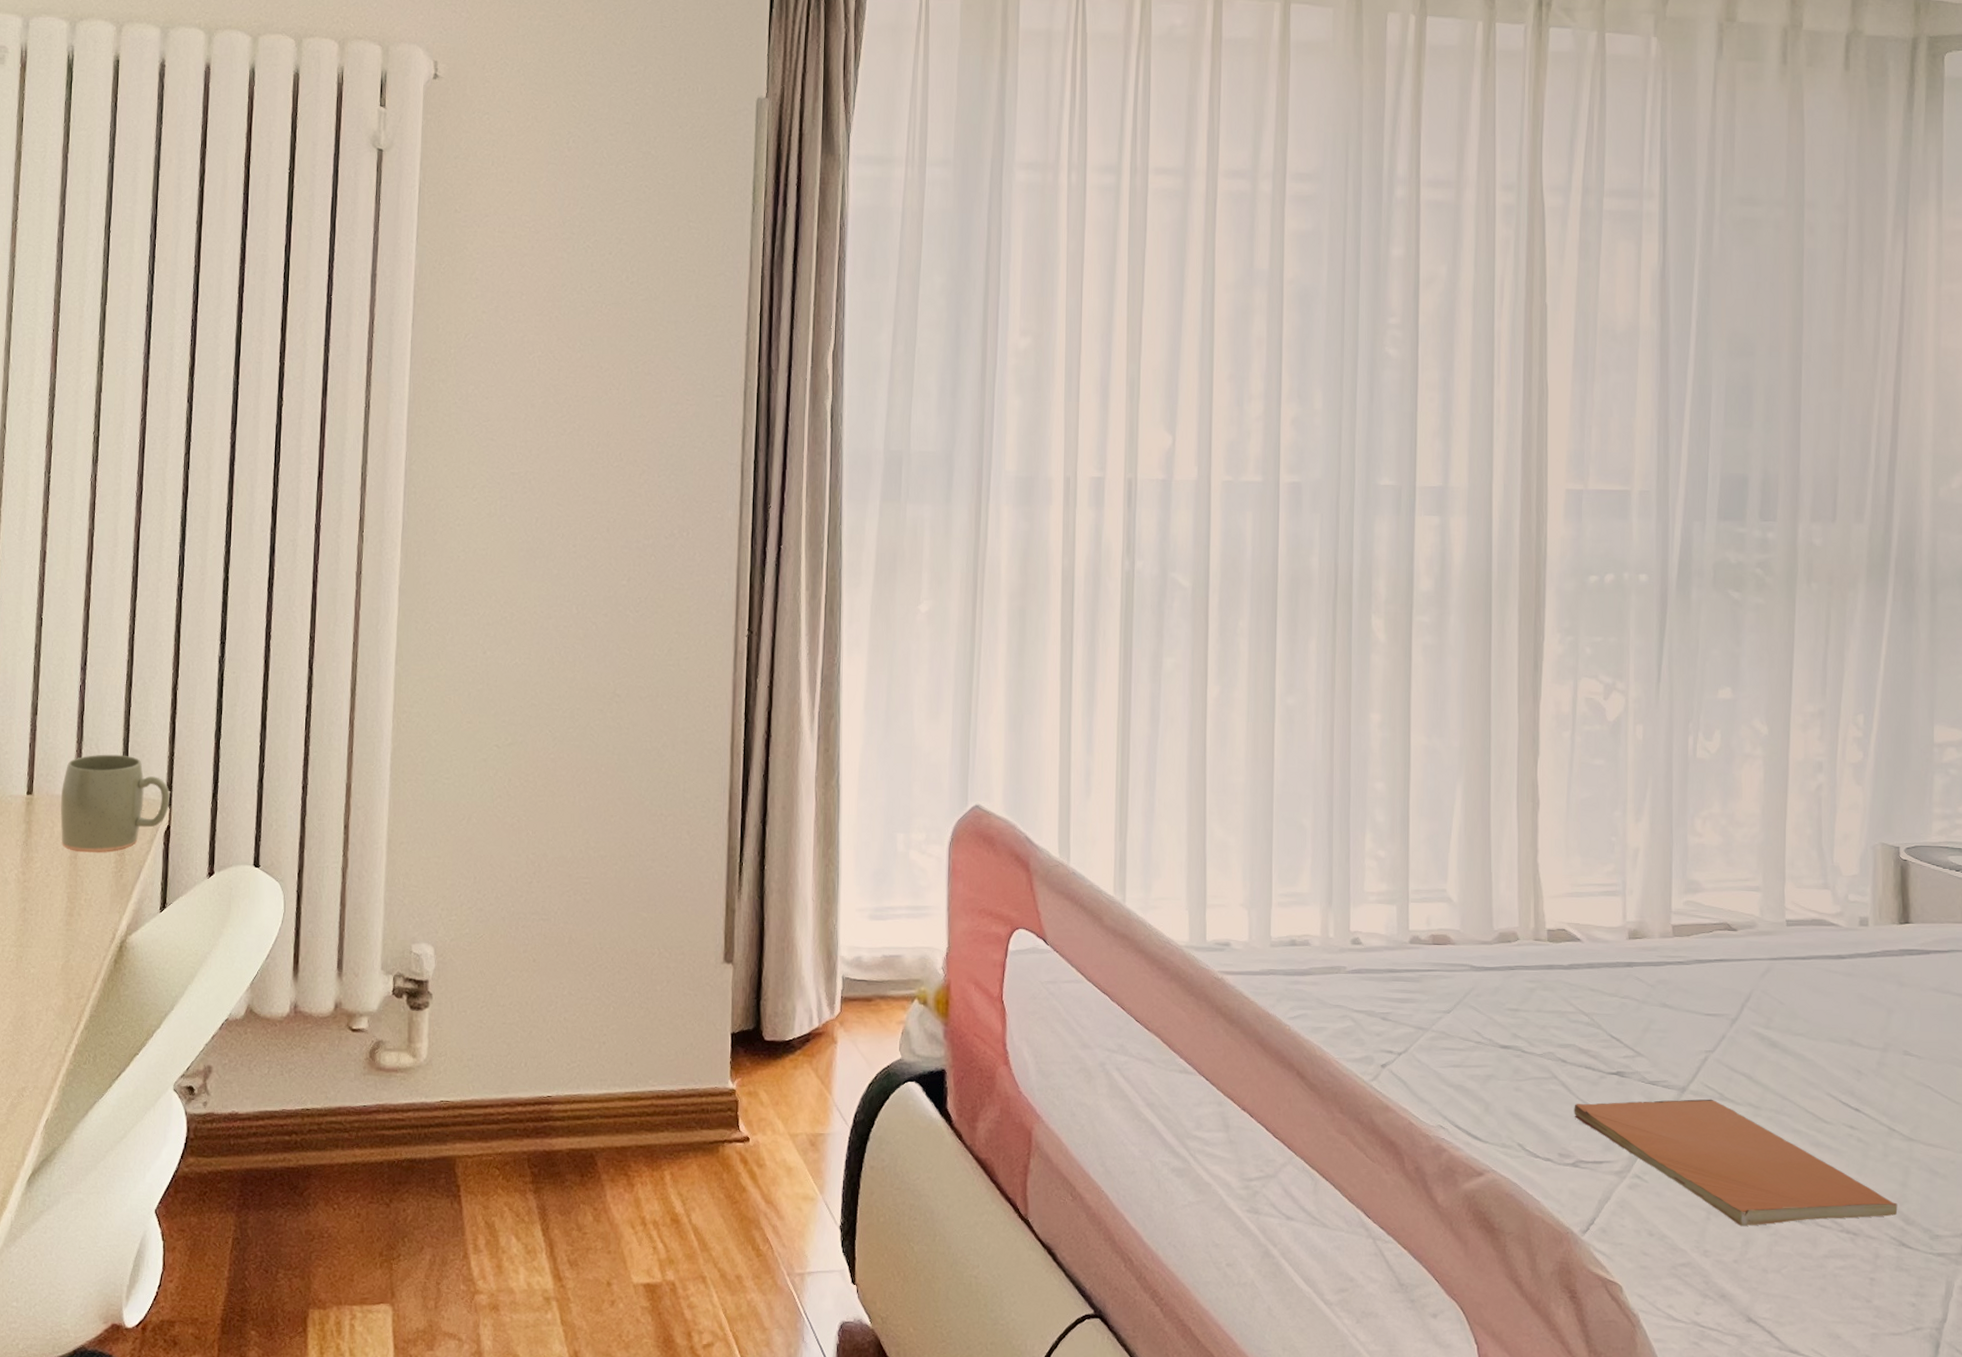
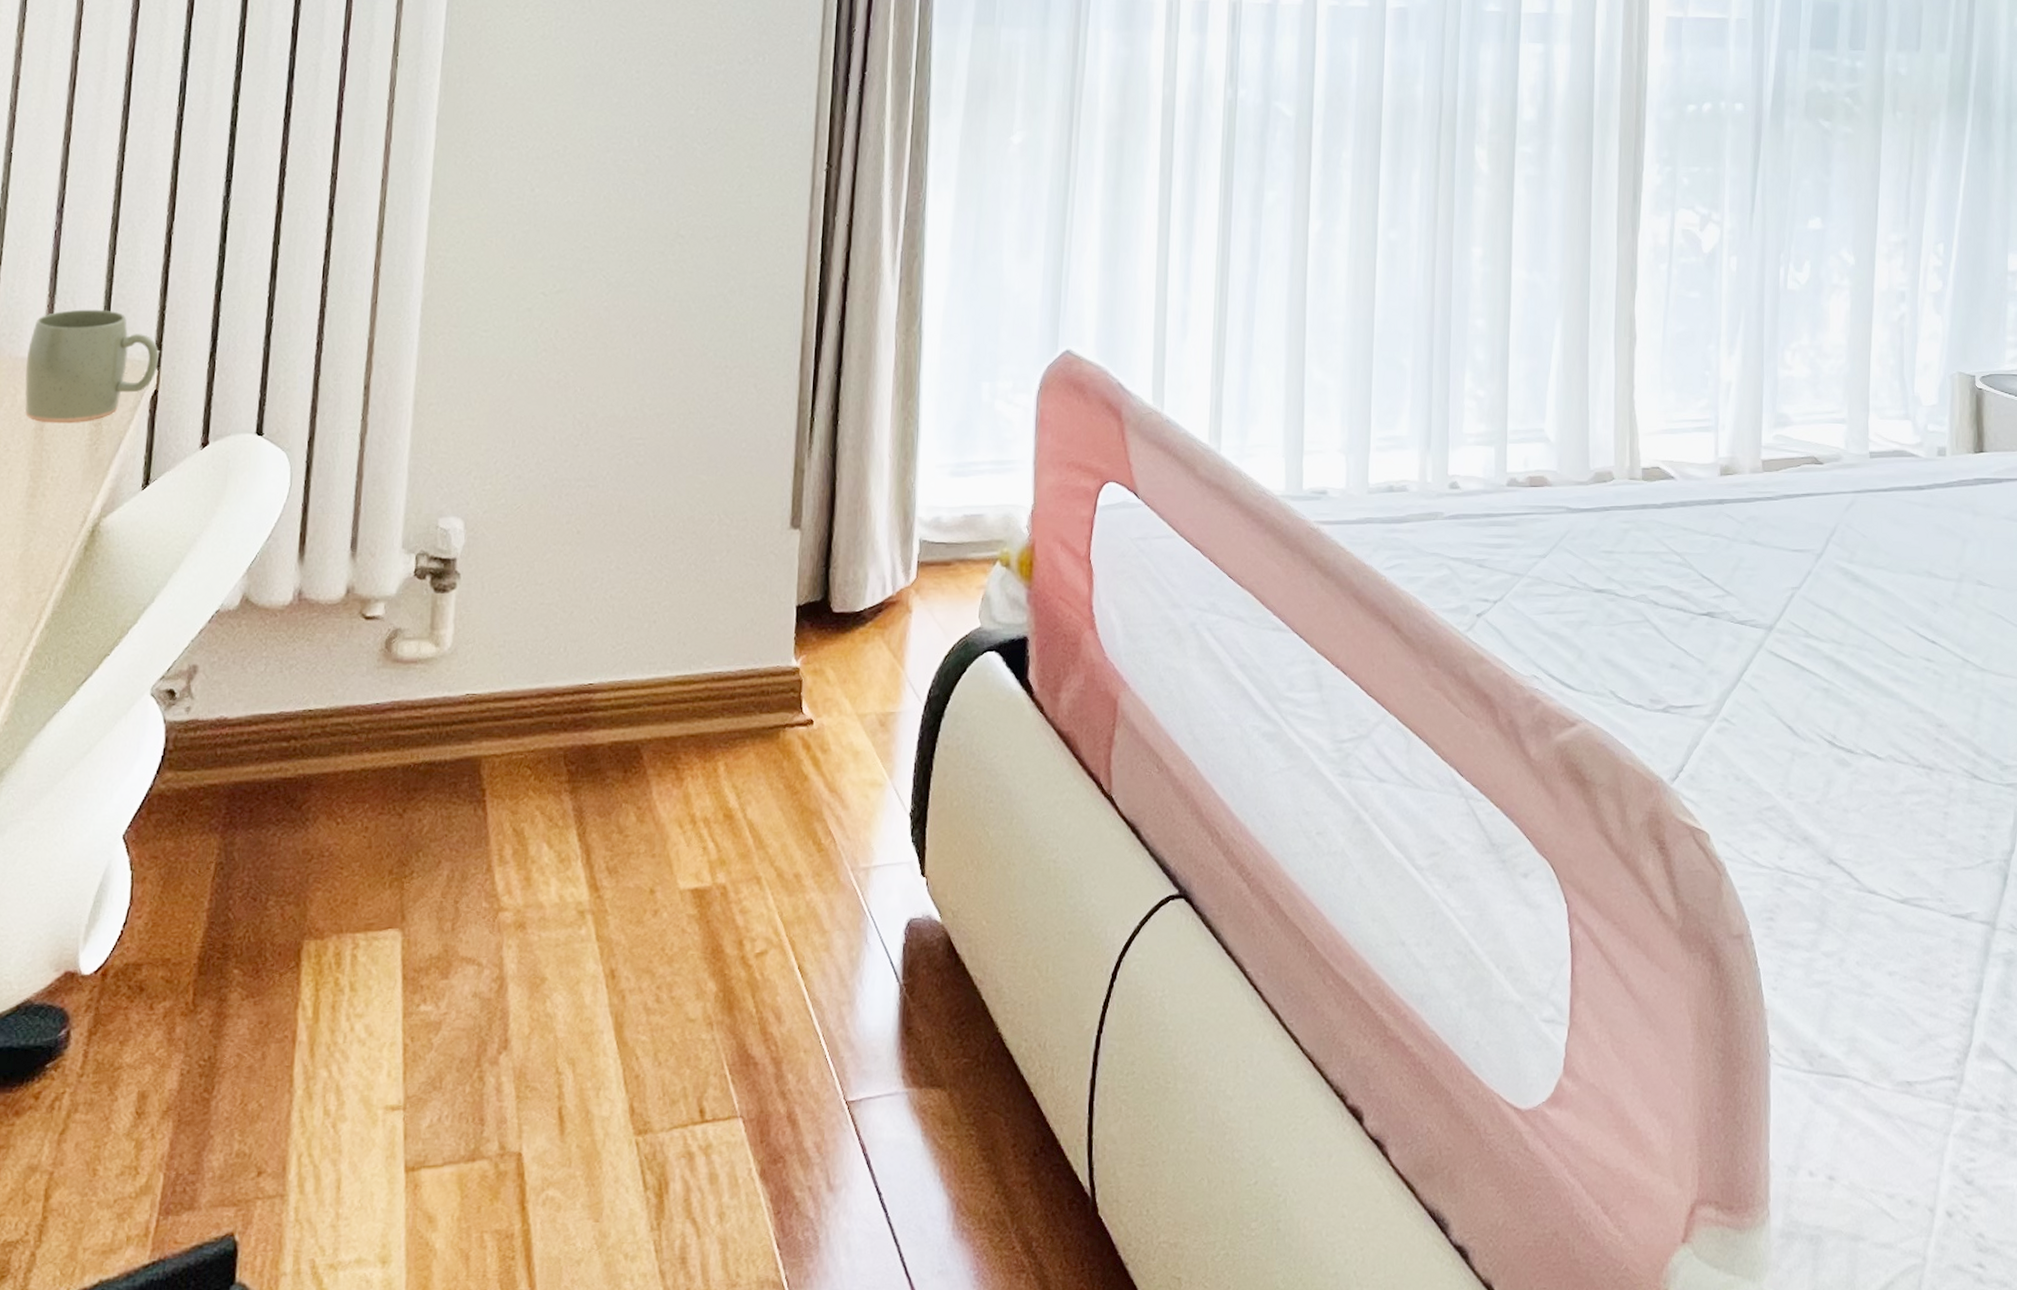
book: present [1574,1099,1898,1226] -> none [1665,637,1970,765]

